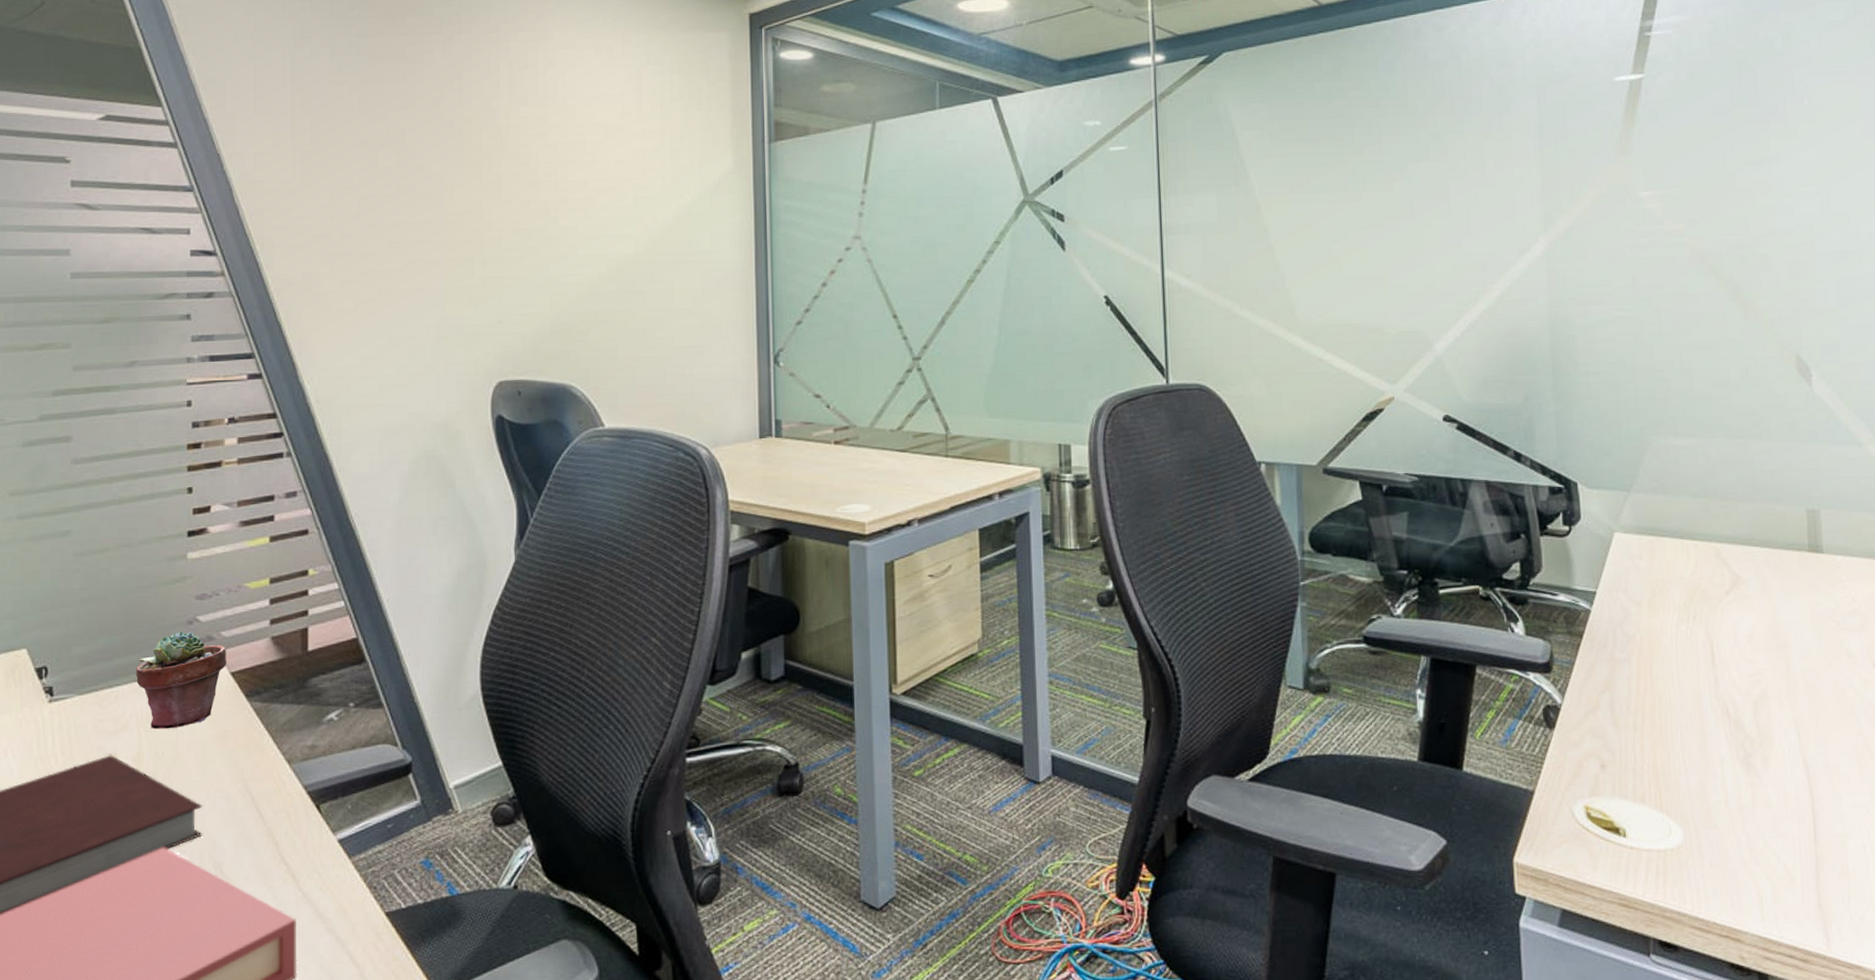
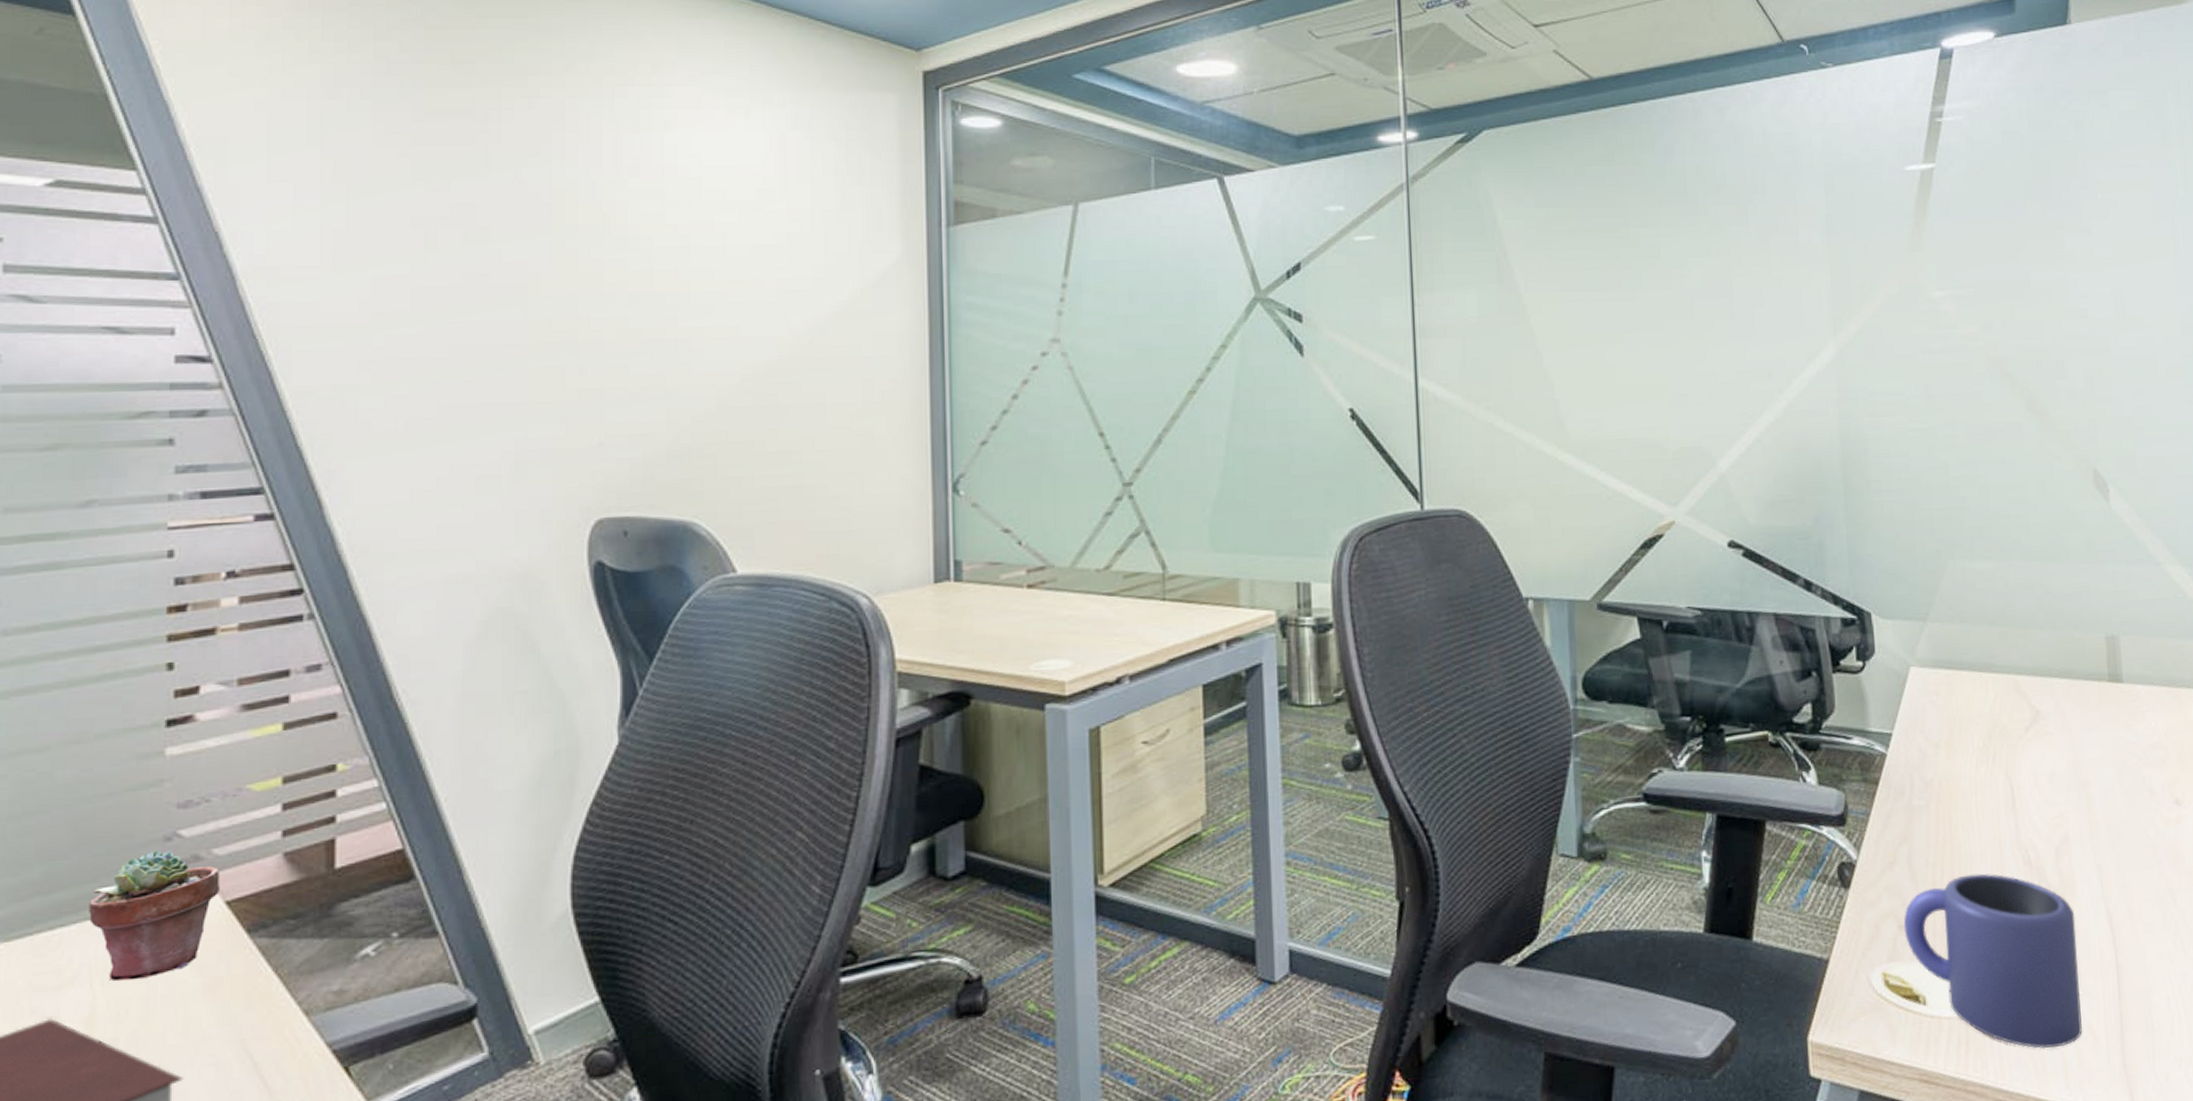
mug: none [1605,722,1778,884] -> present [1903,873,2082,1049]

